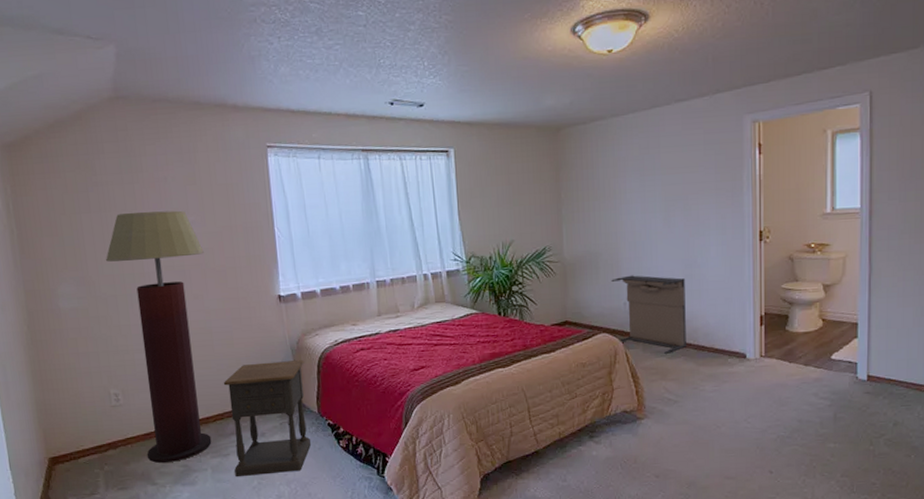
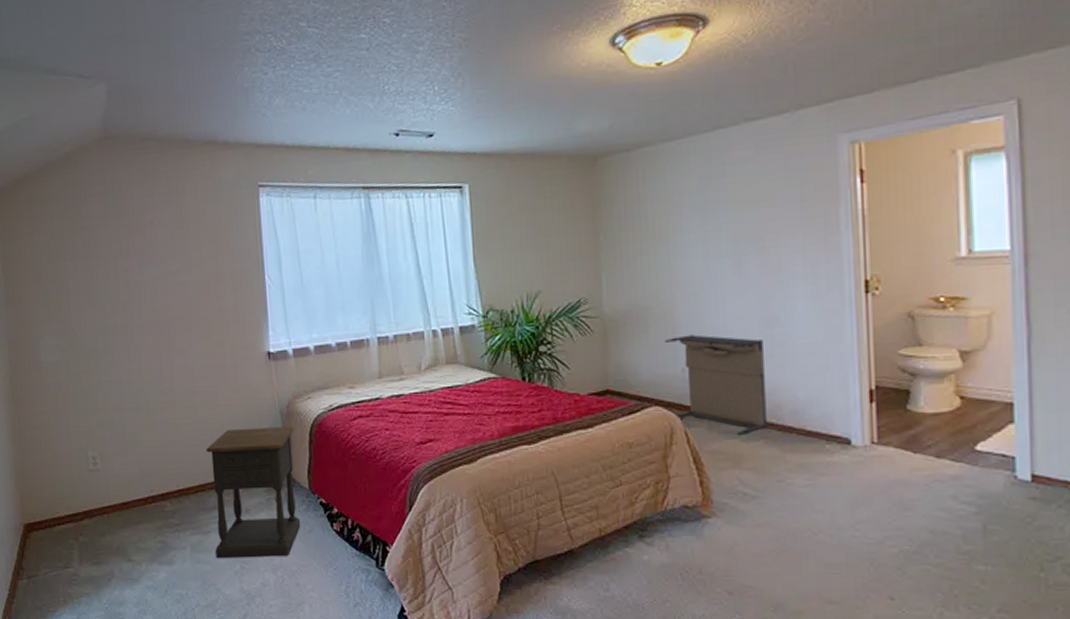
floor lamp: present [106,210,212,463] -> none [89,257,192,537]

